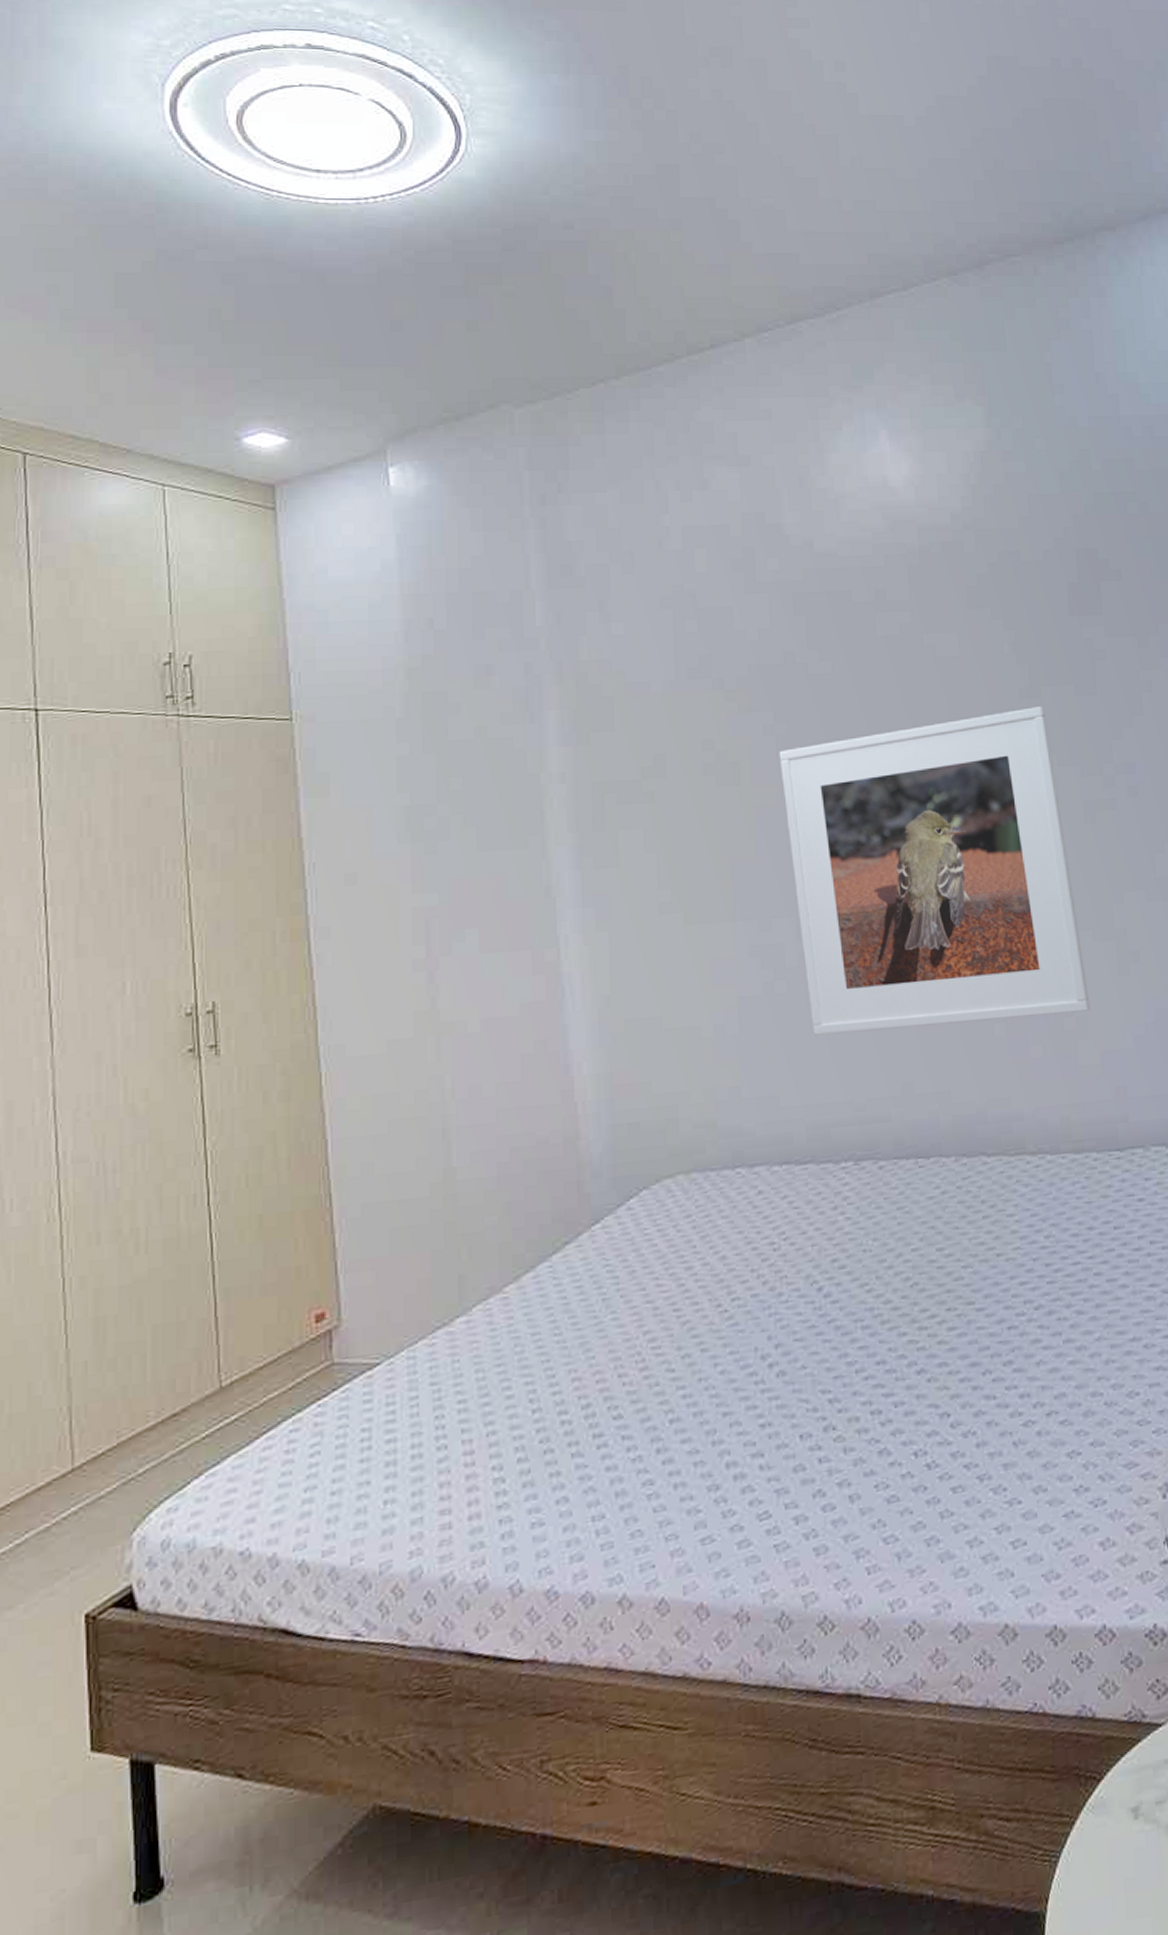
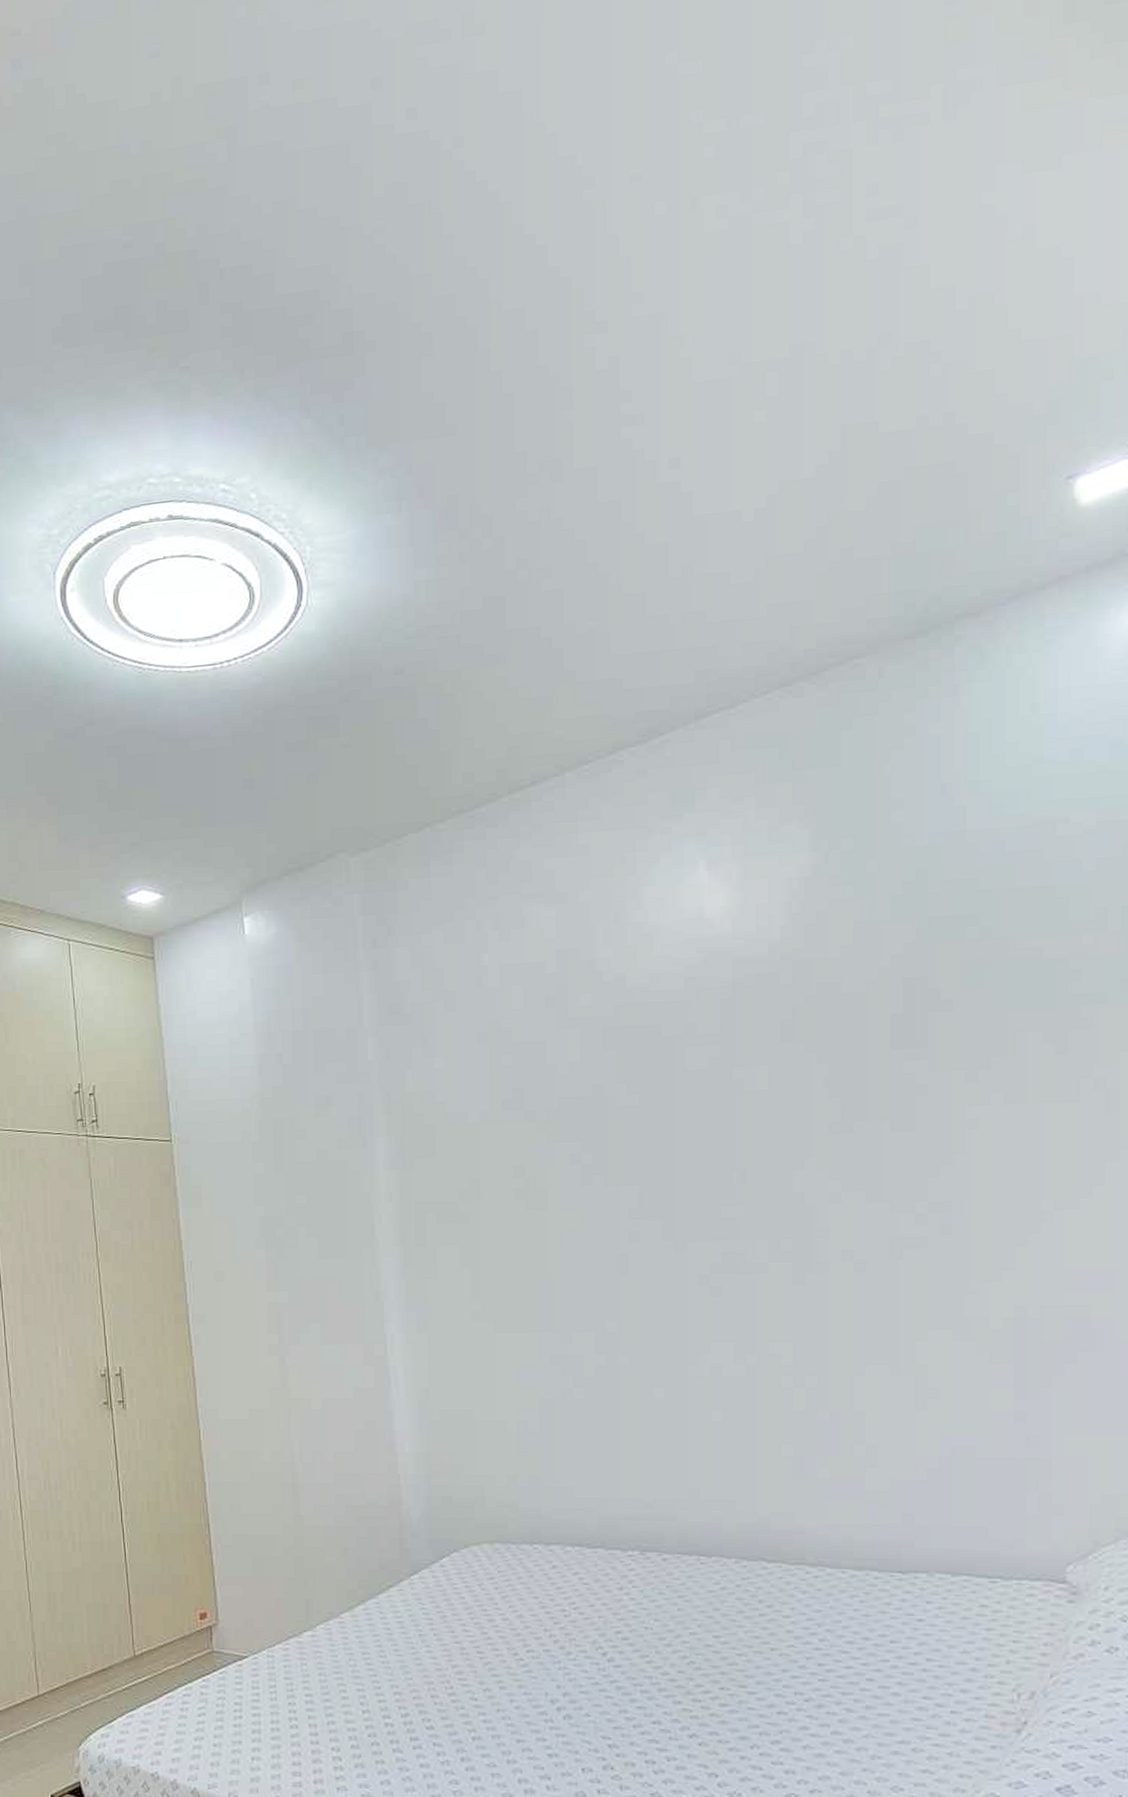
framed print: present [779,706,1091,1036] -> none [585,1142,882,1441]

